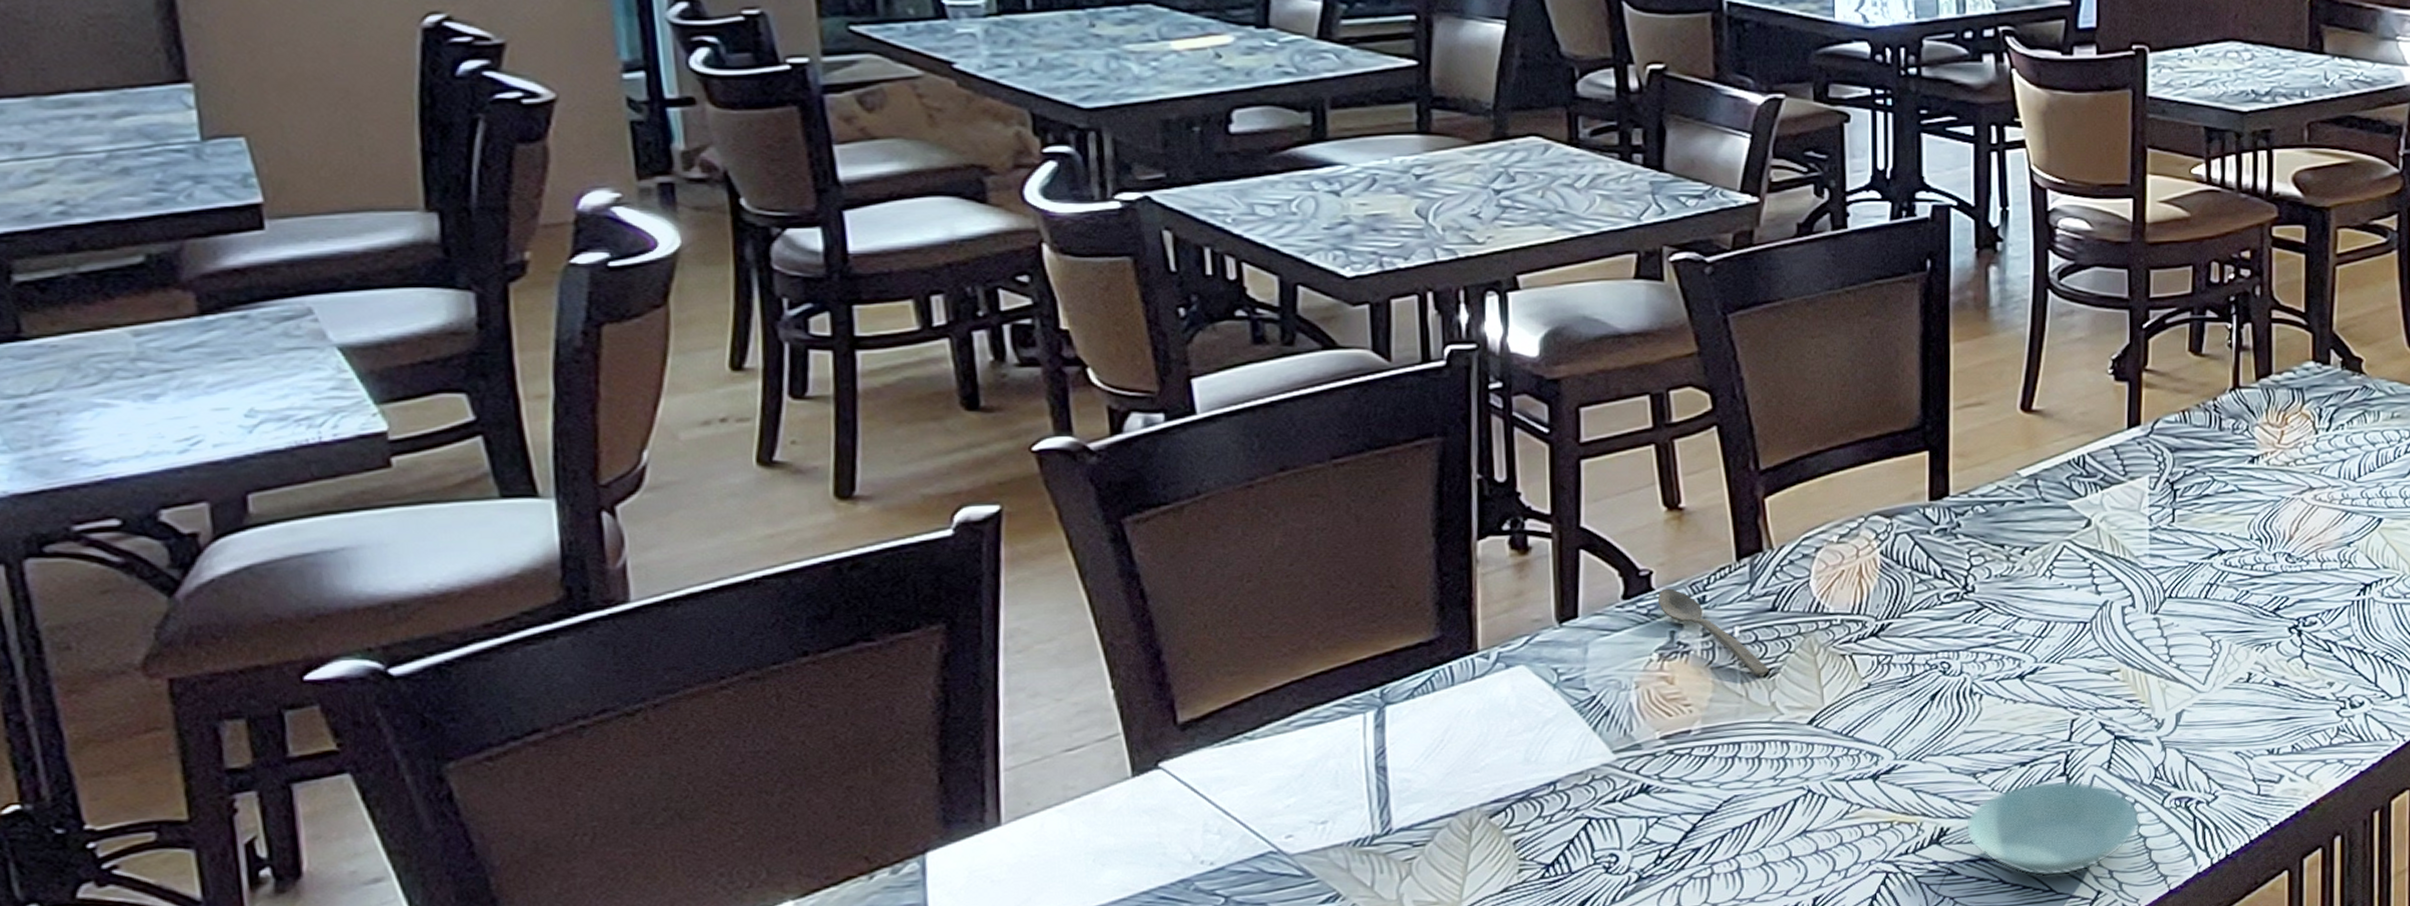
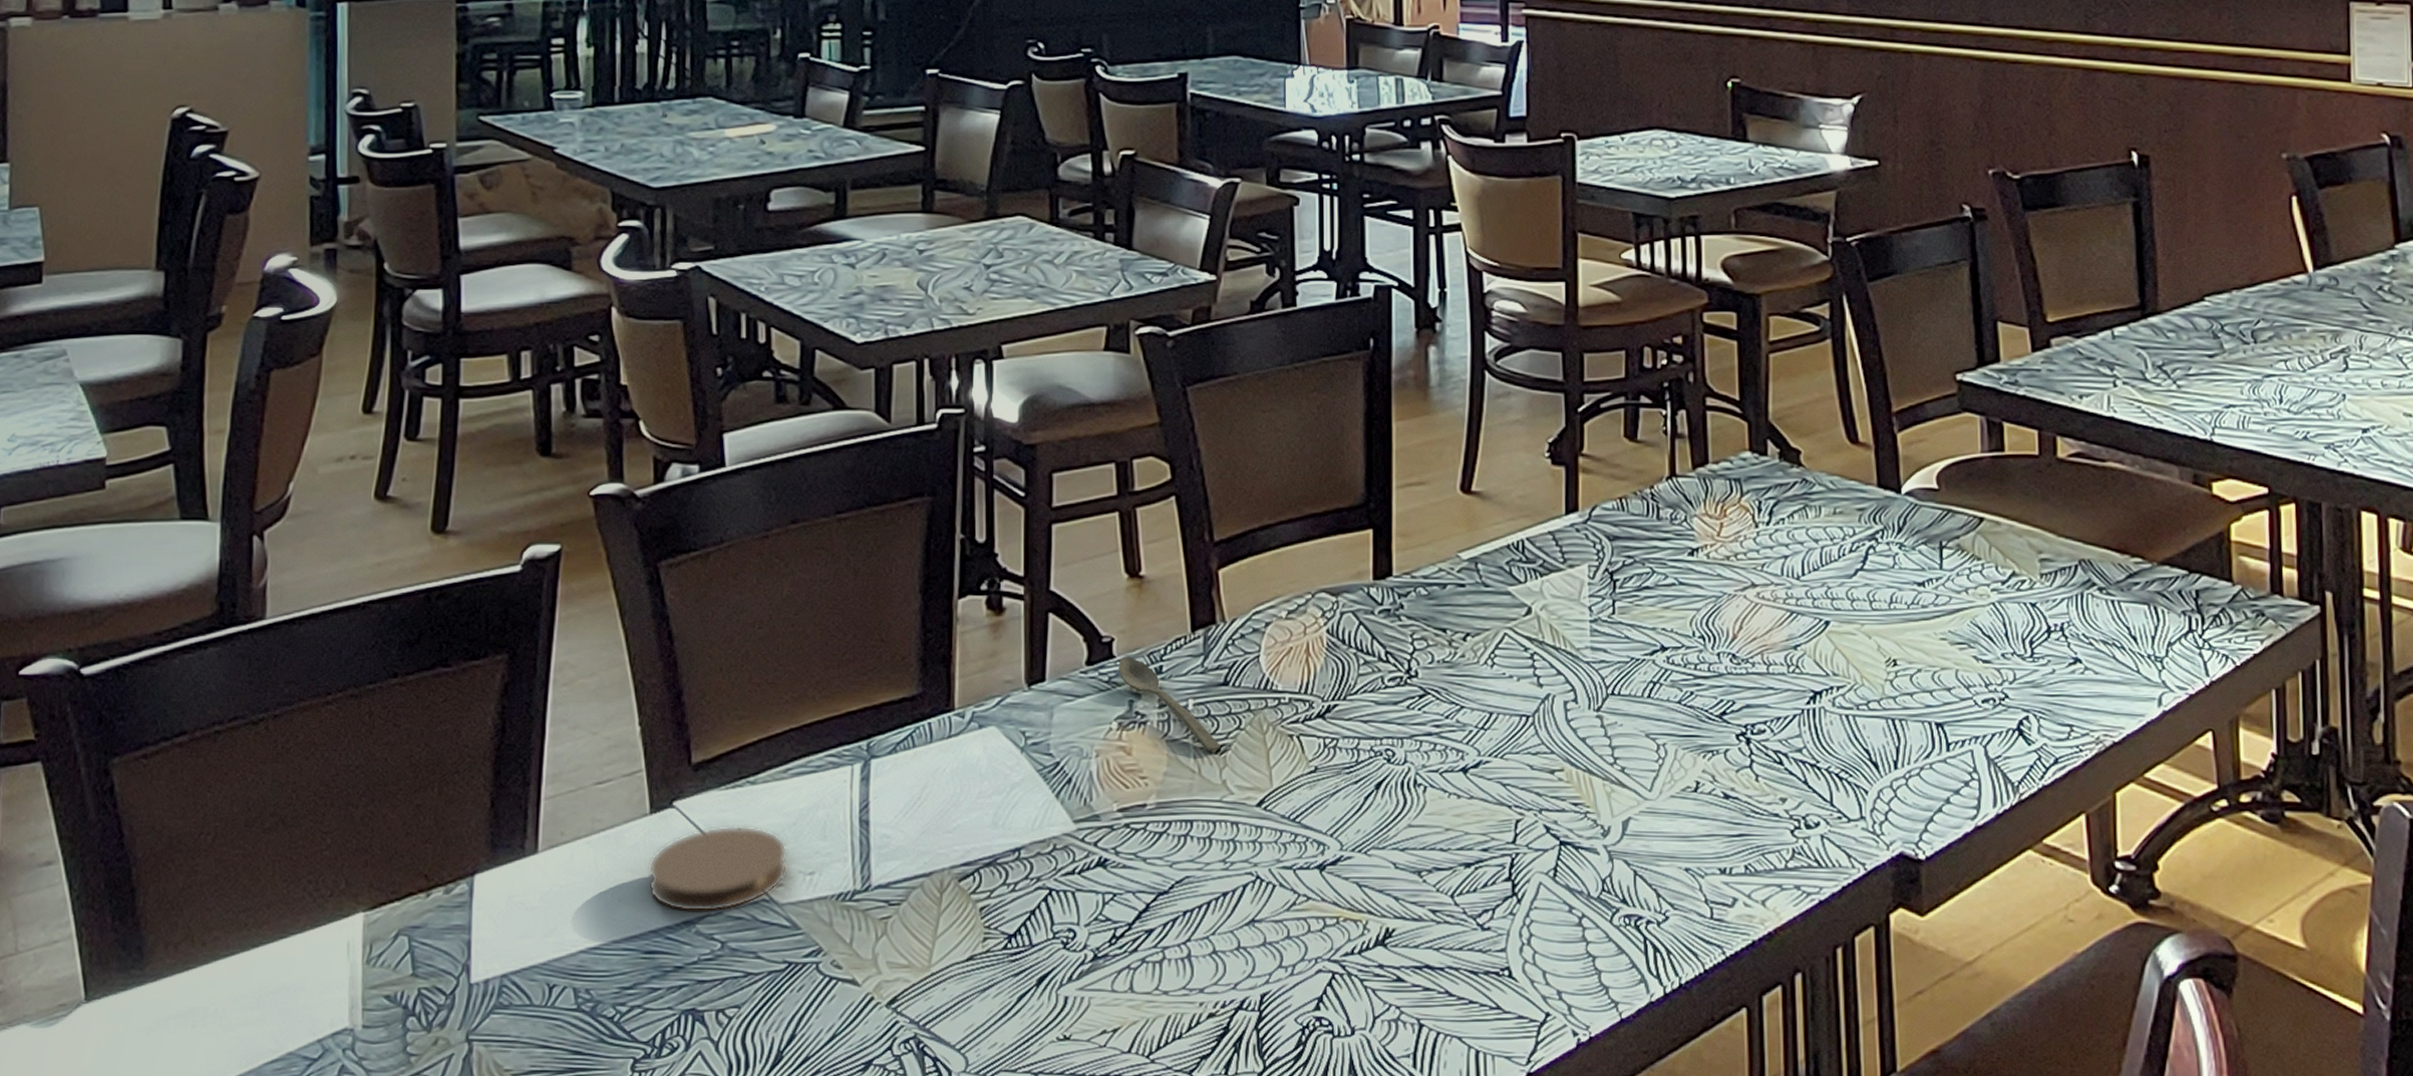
coaster: none [1134,781,1297,871] -> present [648,826,788,912]
saucer: present [1965,780,2141,877] -> none [1410,885,1589,992]

